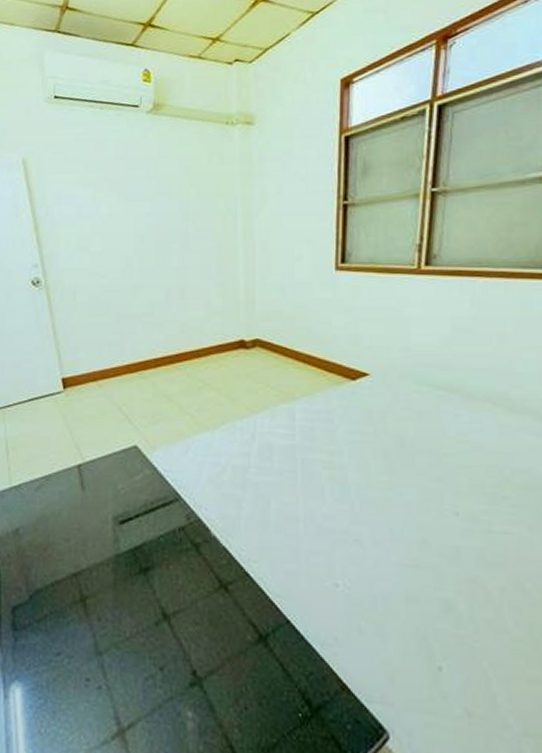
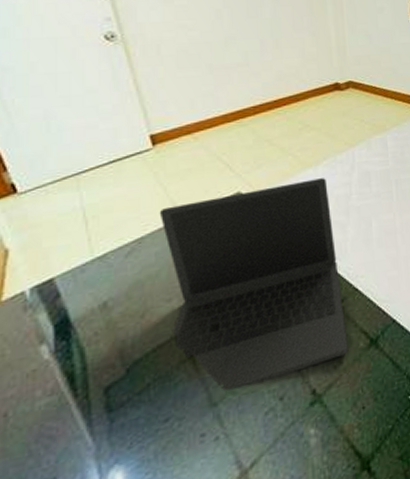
laptop: none [64,443,234,646] -> present [159,178,349,391]

